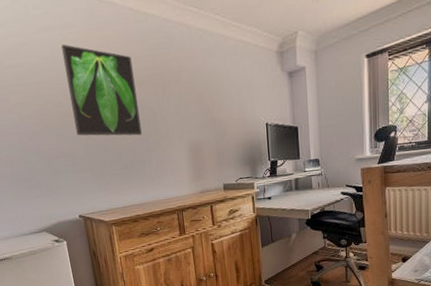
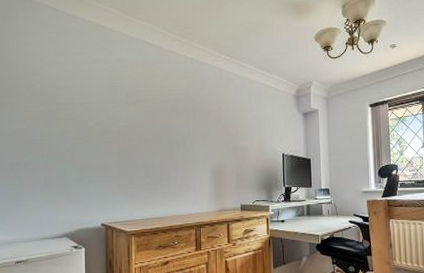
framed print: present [61,44,142,136] -> none [110,74,171,155]

